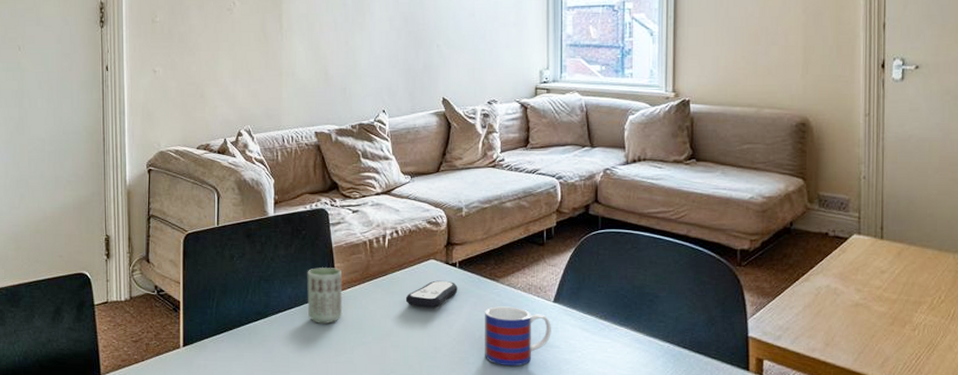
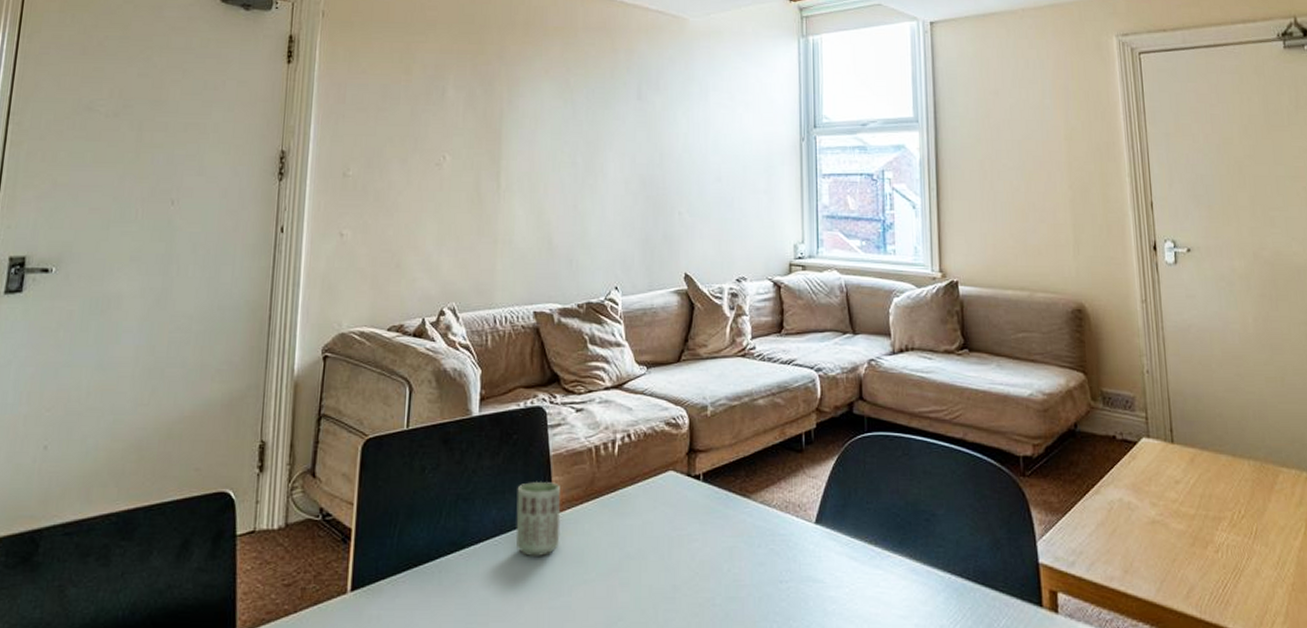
remote control: present [405,280,458,308] -> none [638,497,702,533]
mug: present [485,306,551,367] -> none [734,530,813,608]

